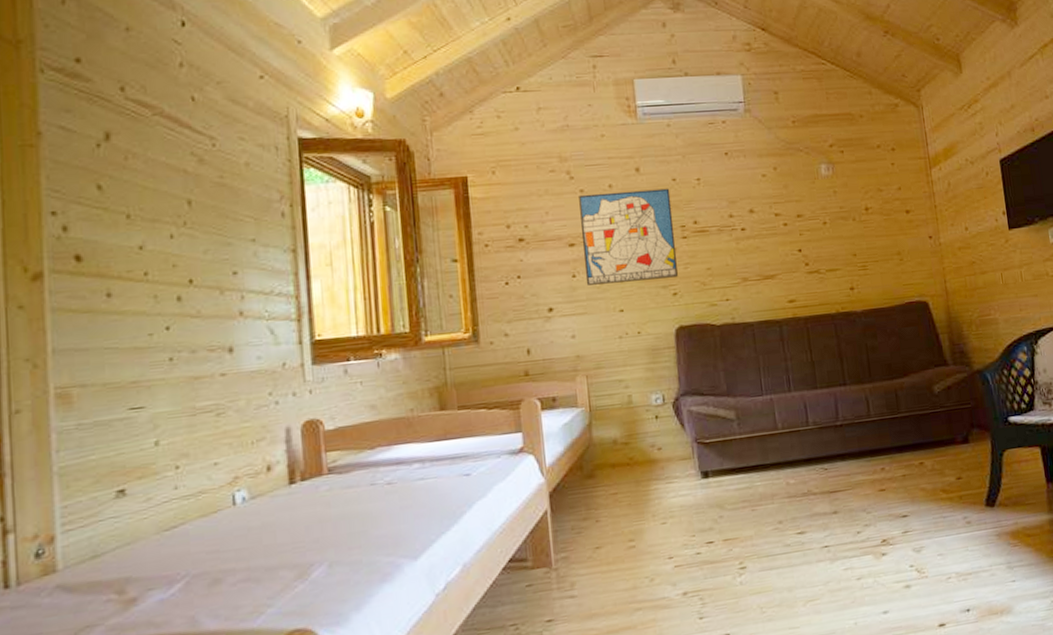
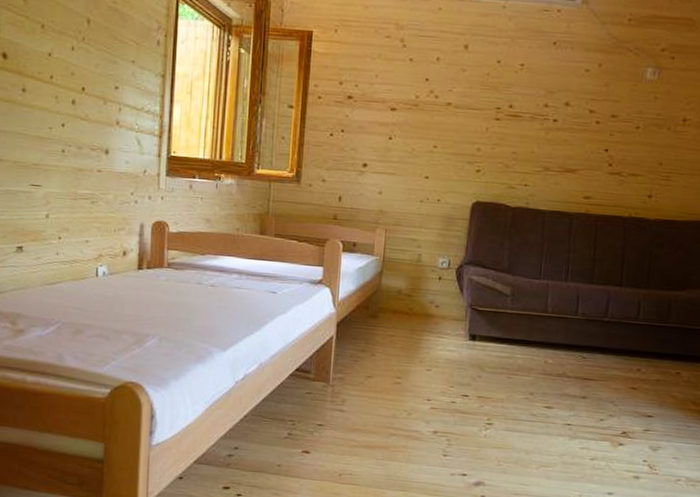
wall art: present [579,188,678,285] -> none [400,63,493,155]

